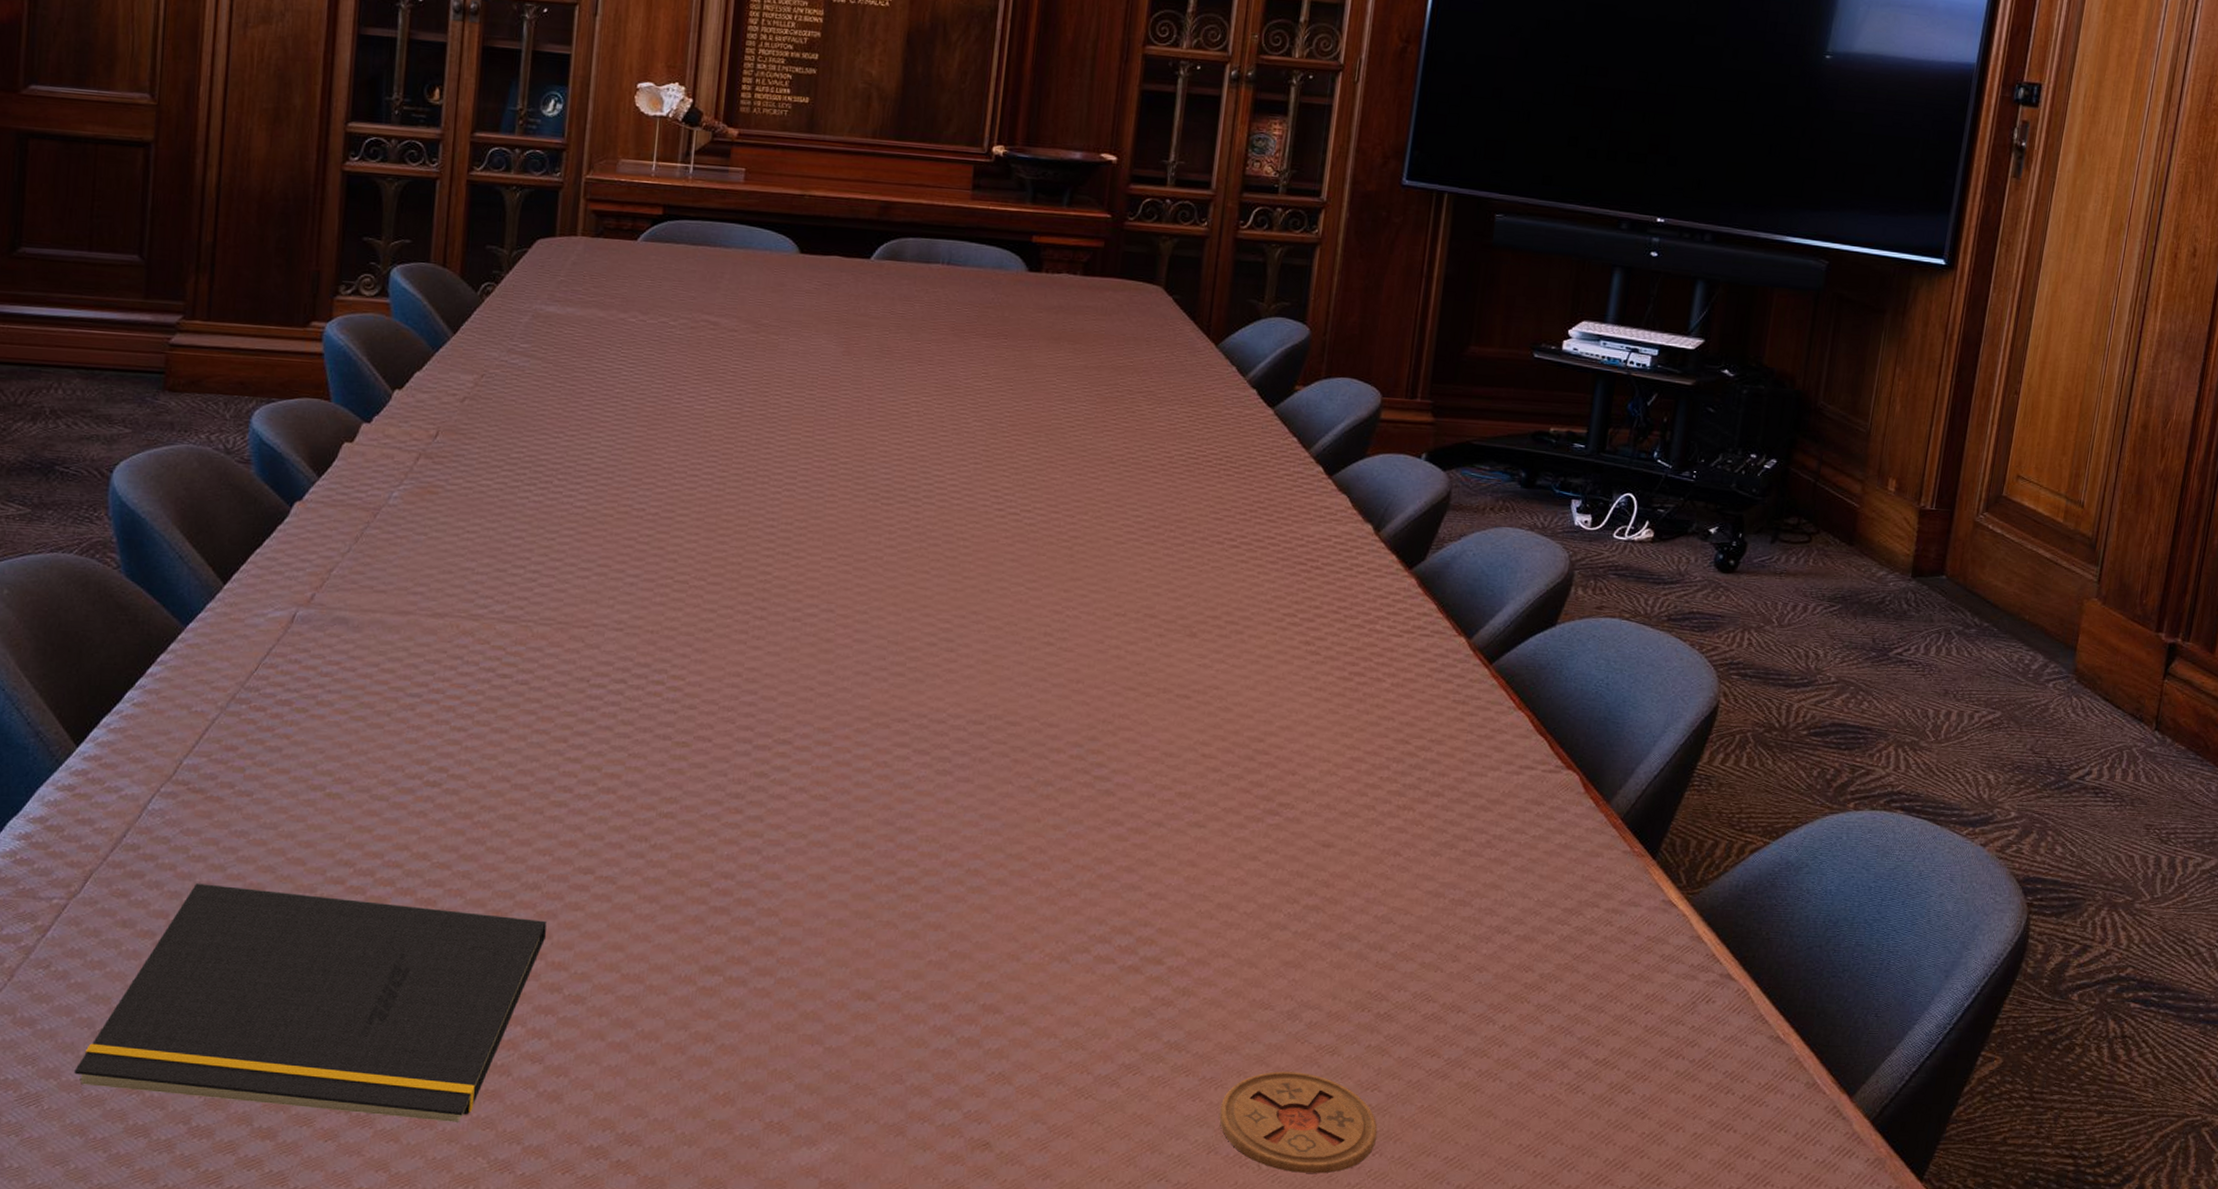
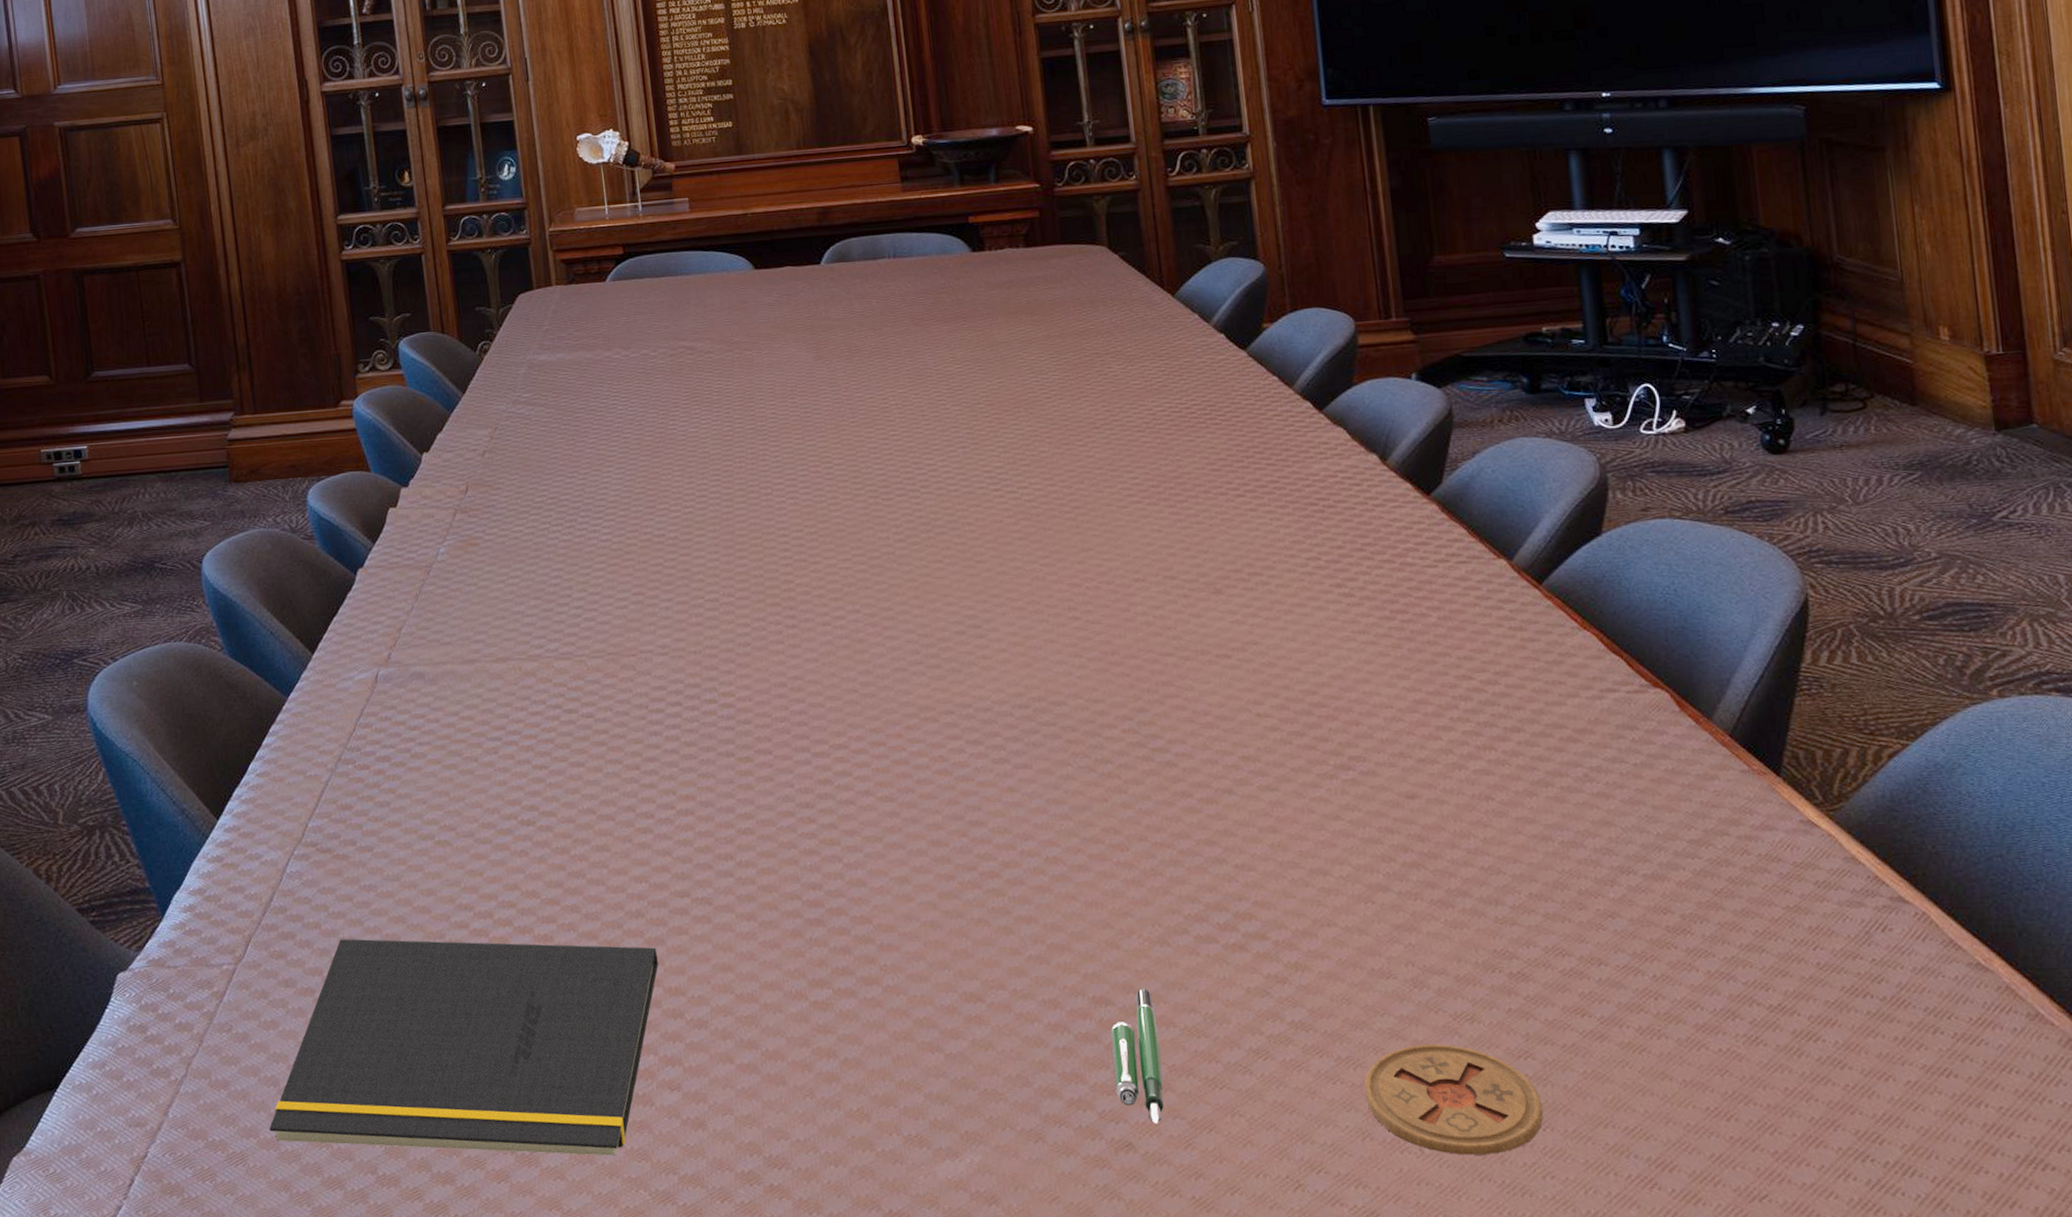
pen: none [985,1000,1041,1127] -> present [1110,988,1164,1124]

